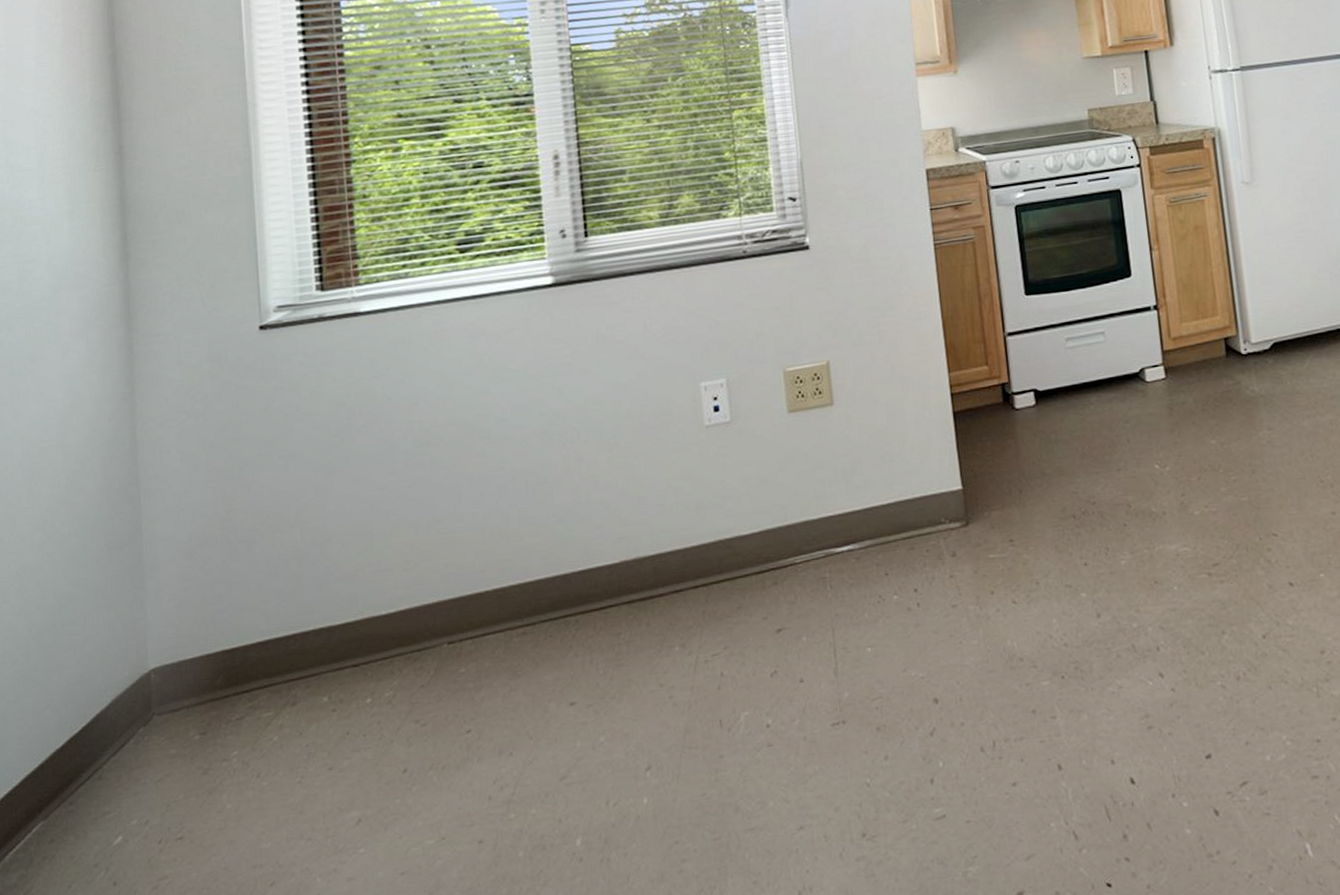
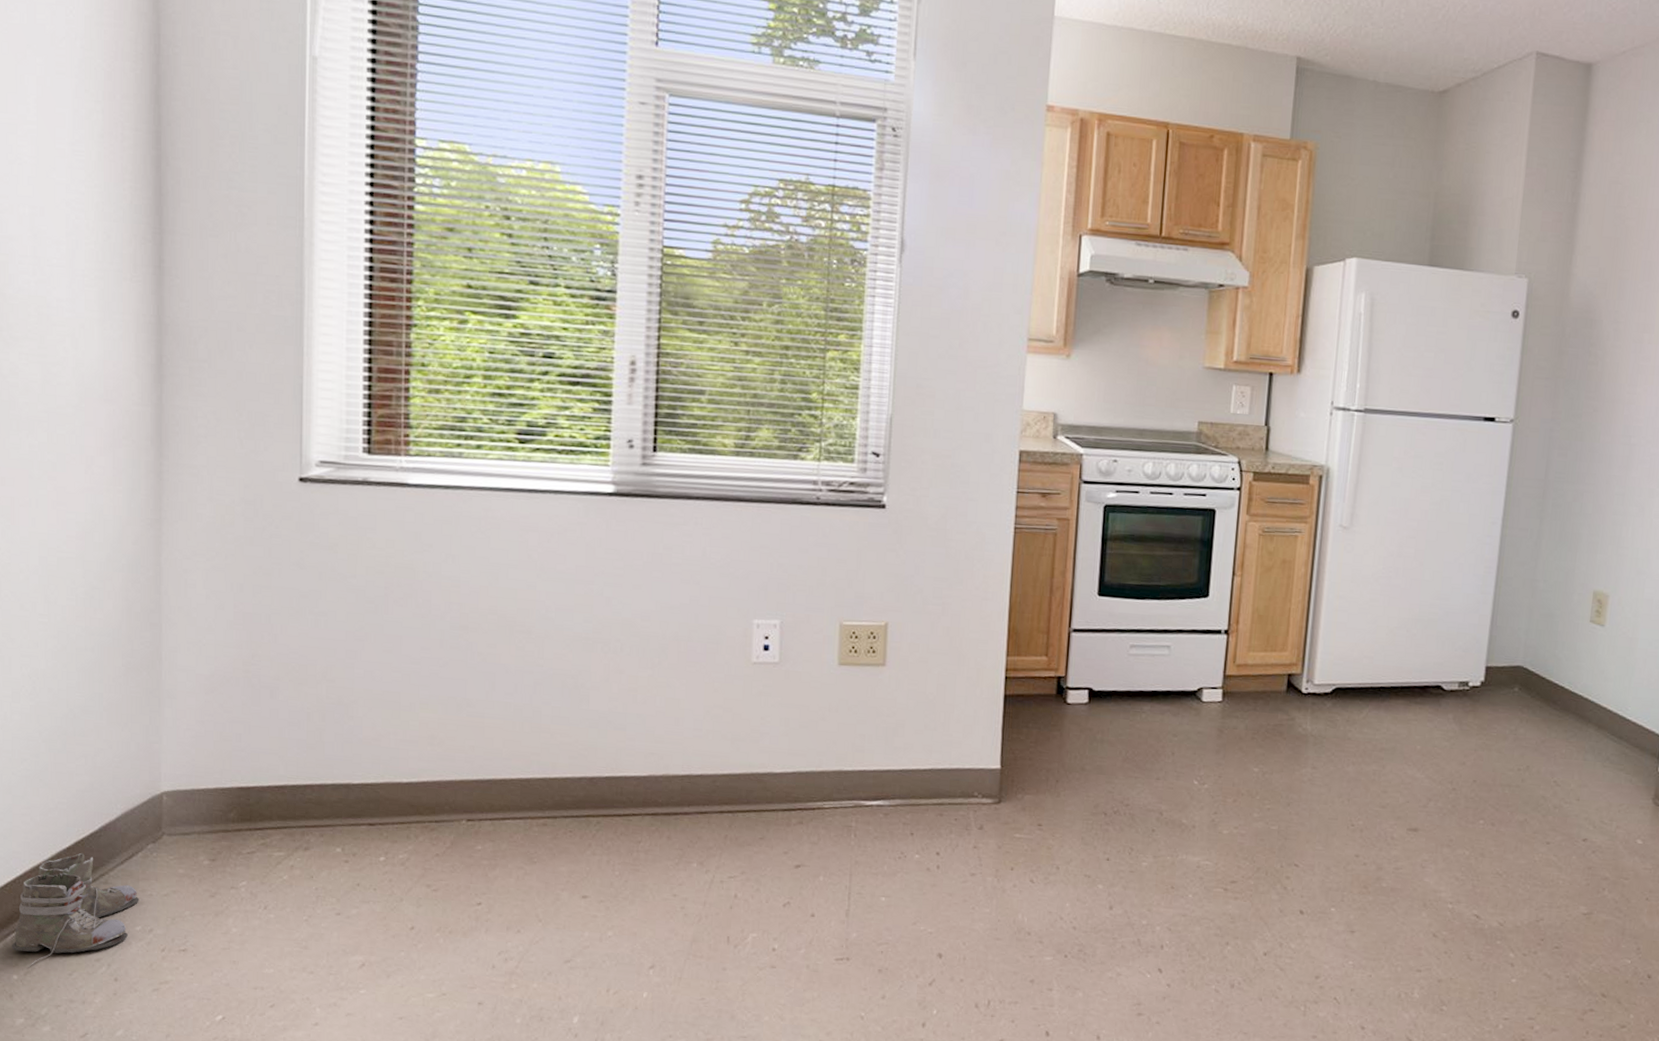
boots: none [10,749,134,886] -> present [12,852,139,967]

